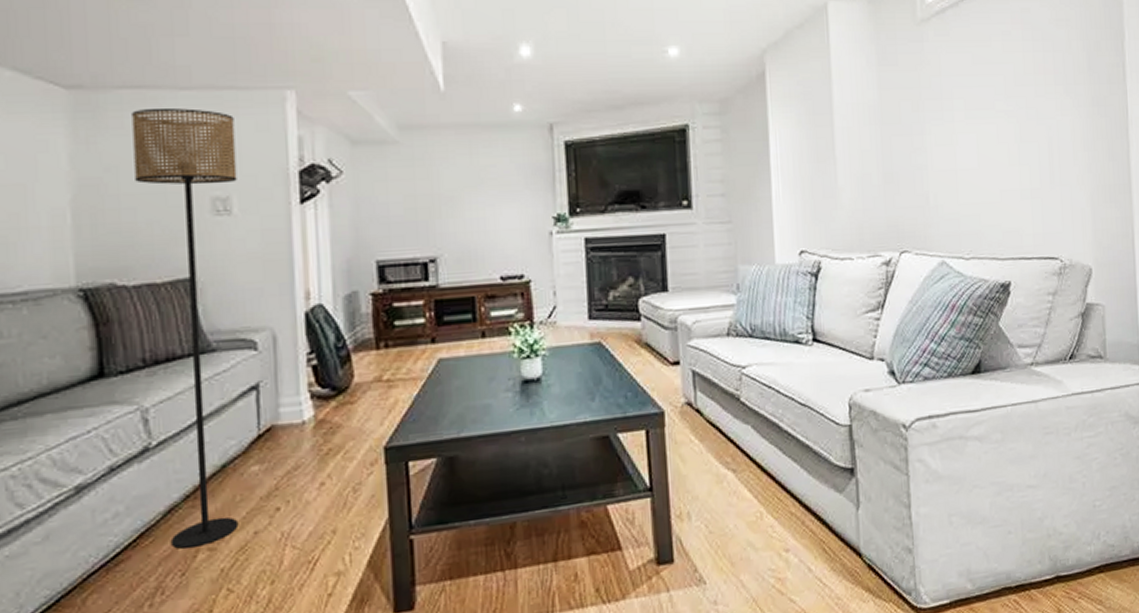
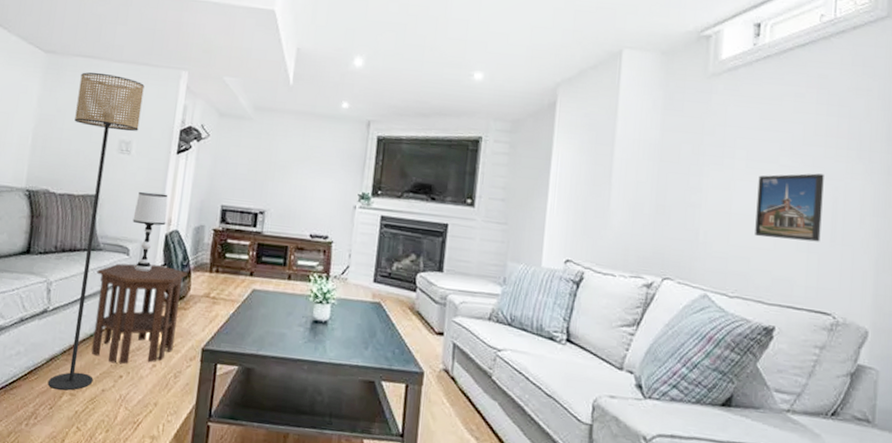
side table: none [214,353,346,495] -> present [91,263,188,365]
table lamp: none [253,259,303,367] -> present [132,191,168,271]
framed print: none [978,114,1041,191] -> present [755,173,824,242]

